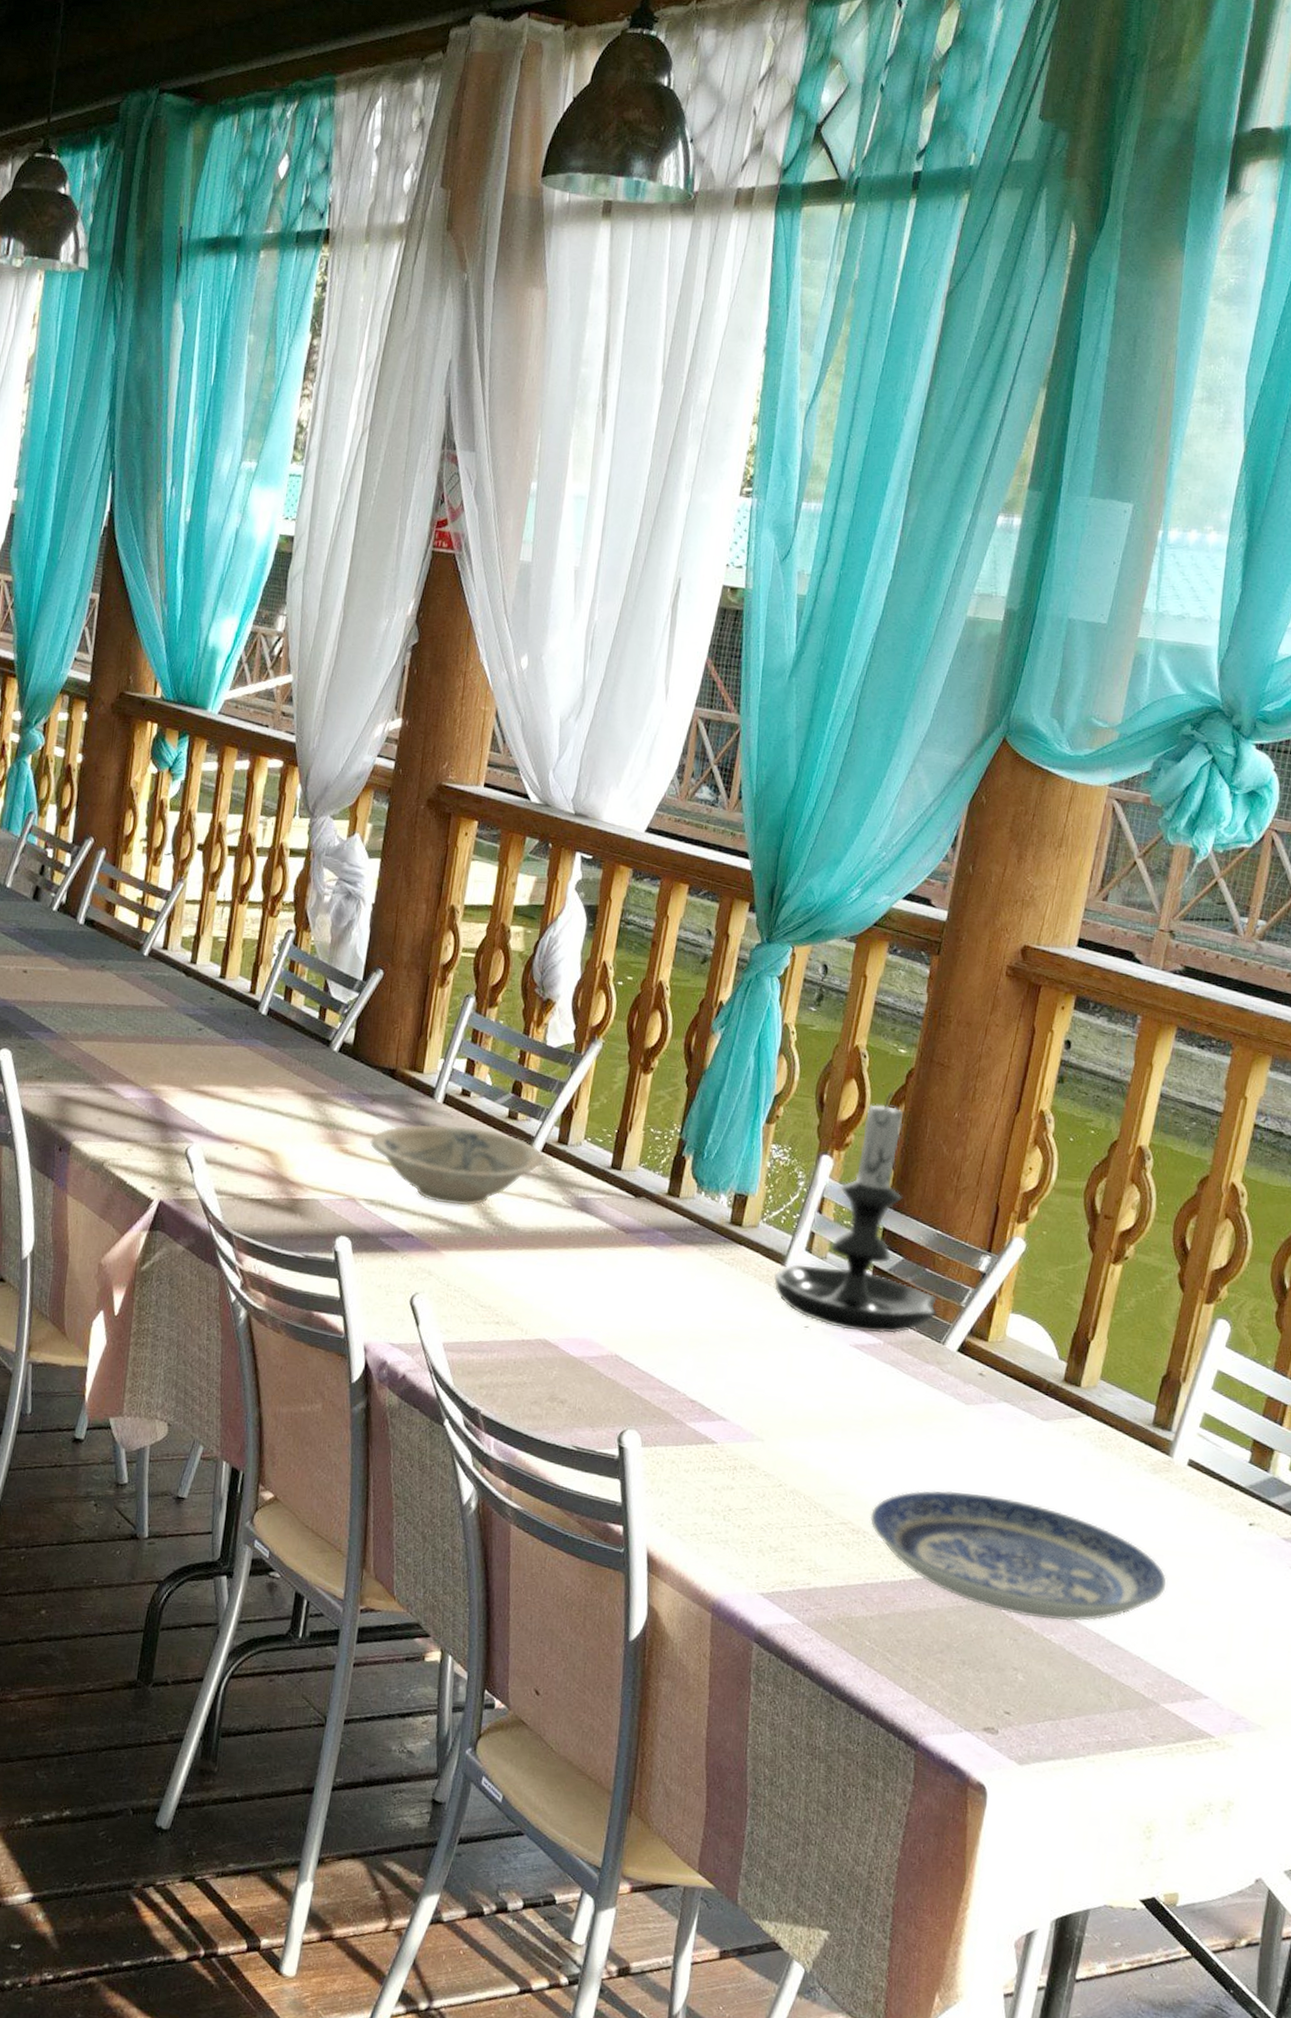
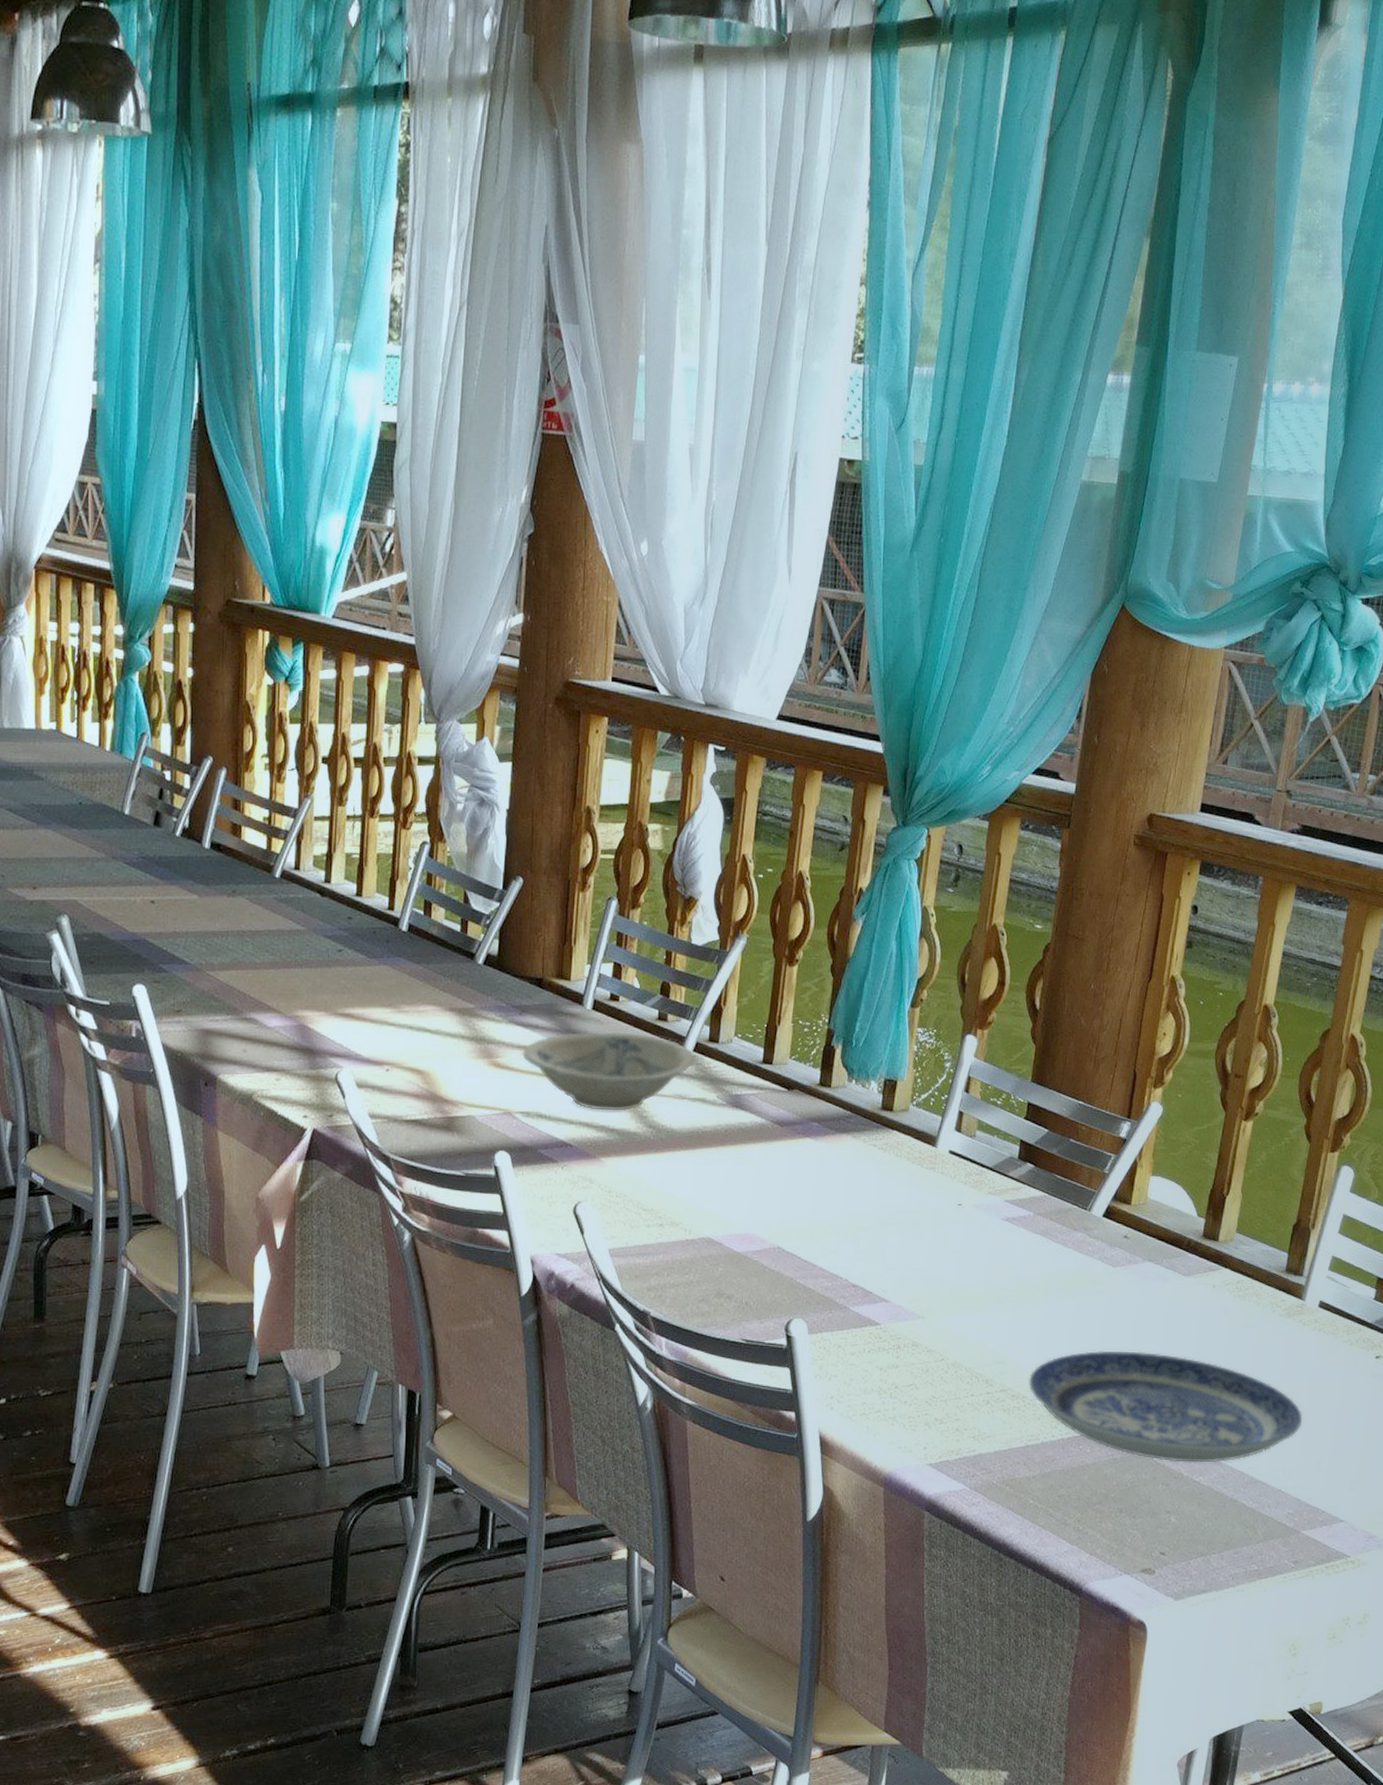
candle holder: present [773,1092,938,1334] -> none [925,968,1083,1205]

